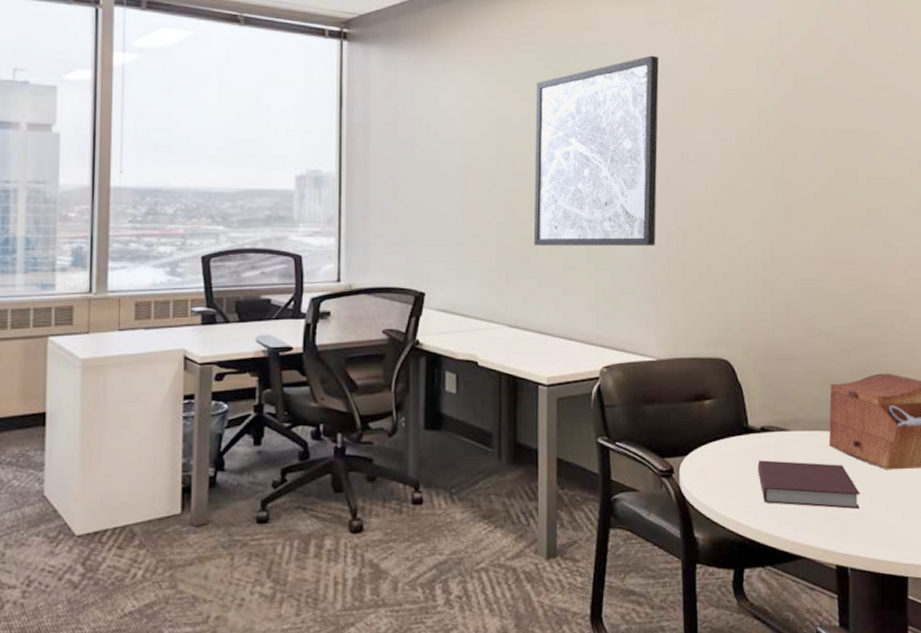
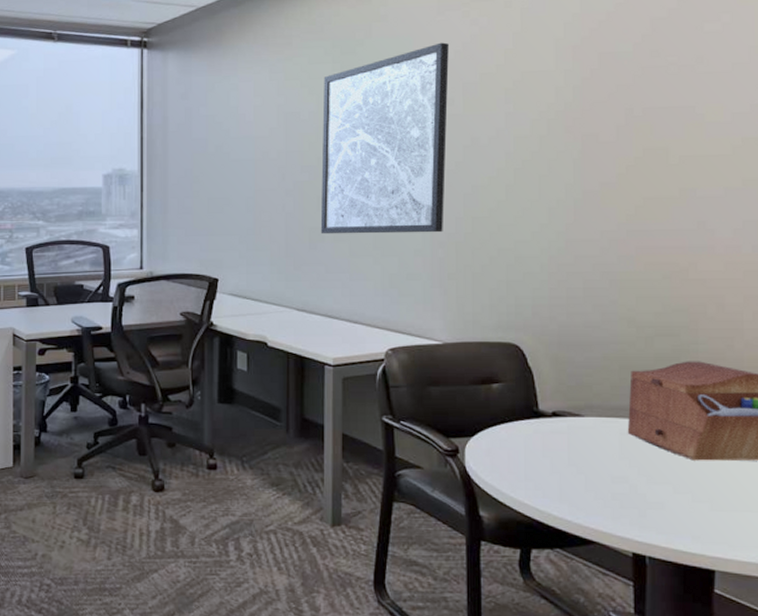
notebook: present [757,460,860,510] -> none [548,445,662,499]

